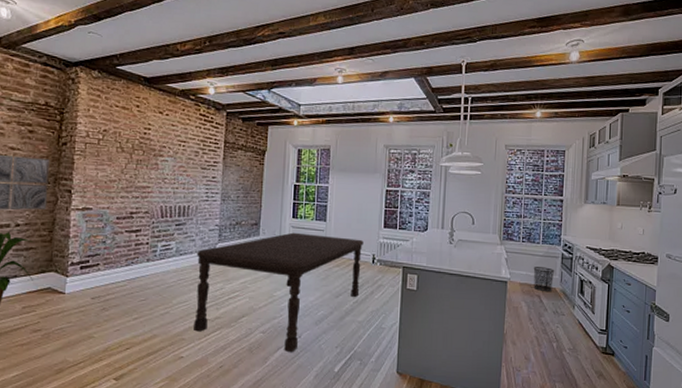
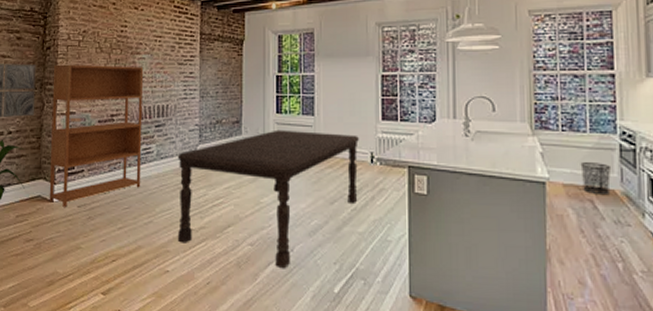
bookshelf: none [60,160,166,299] -> present [49,64,144,207]

